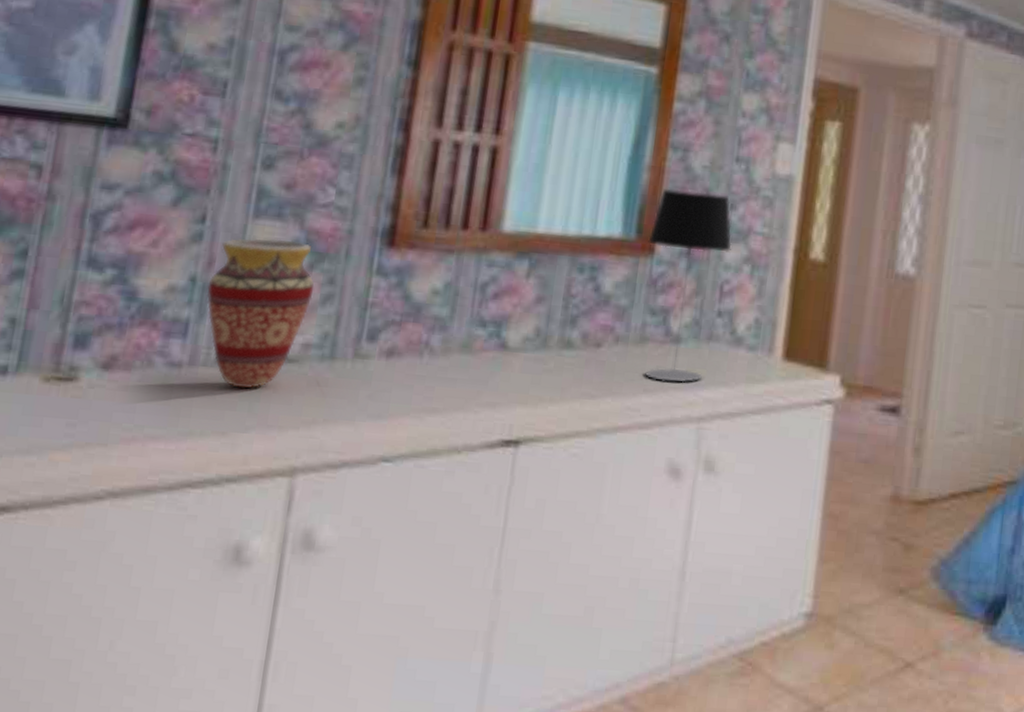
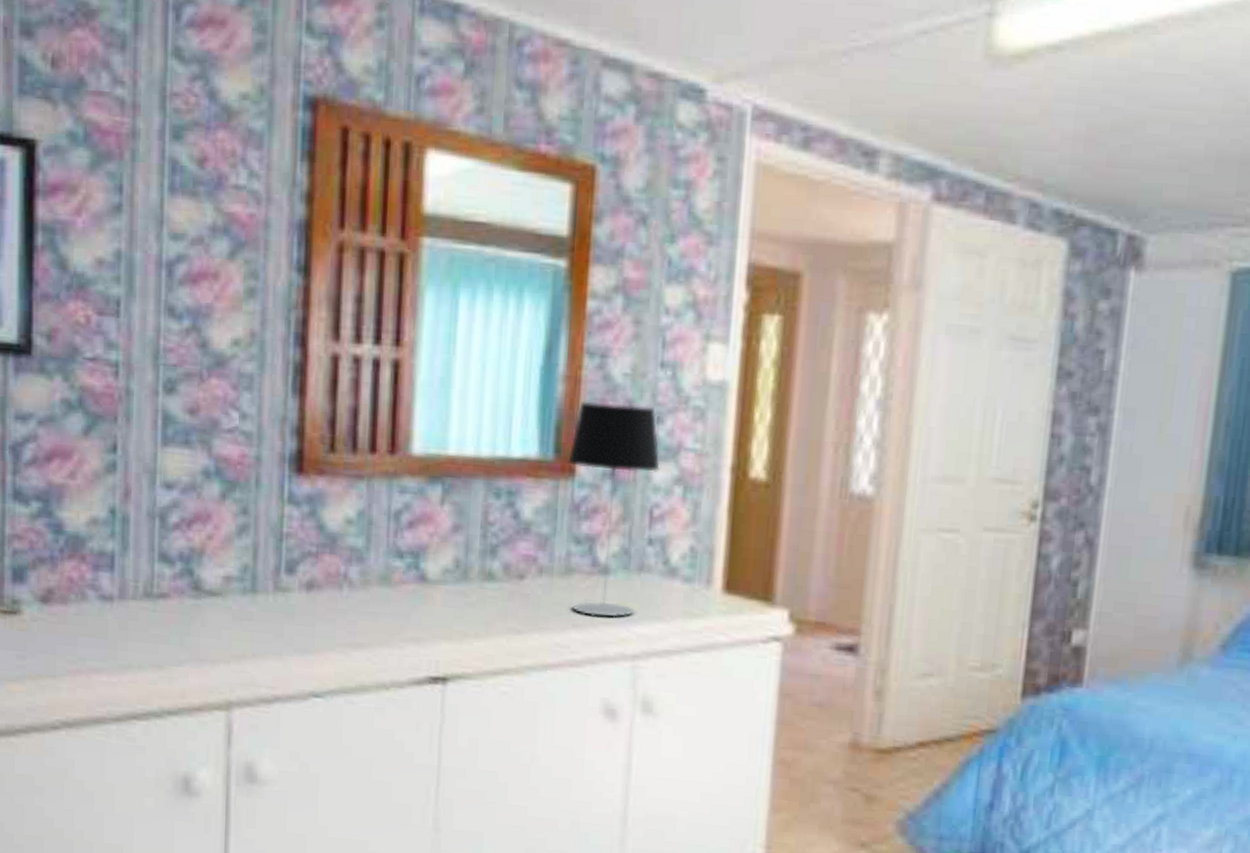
vase: present [206,238,314,389] -> none [127,467,229,623]

